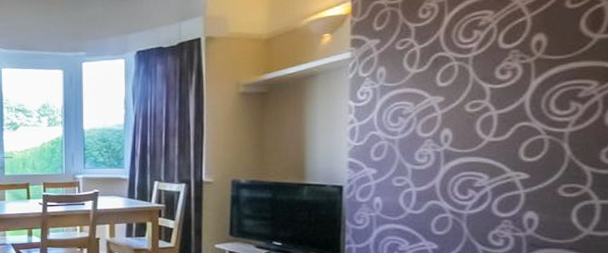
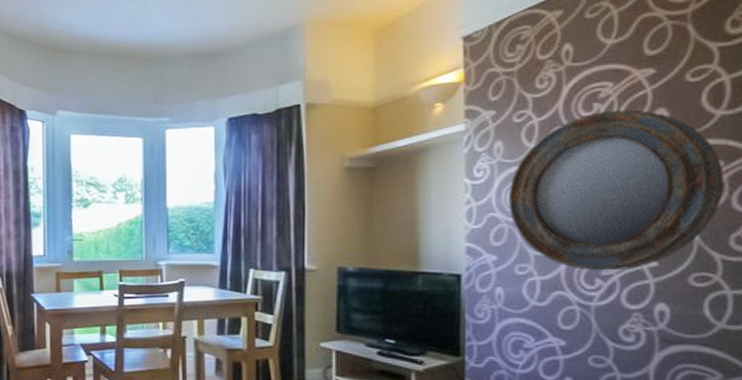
home mirror: none [389,35,599,183] -> present [508,110,725,271]

